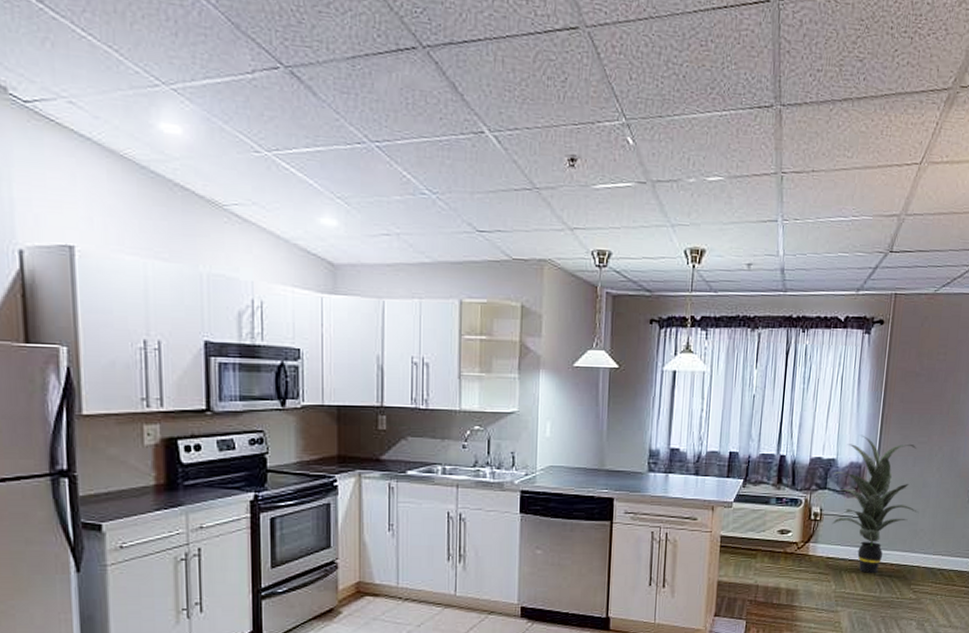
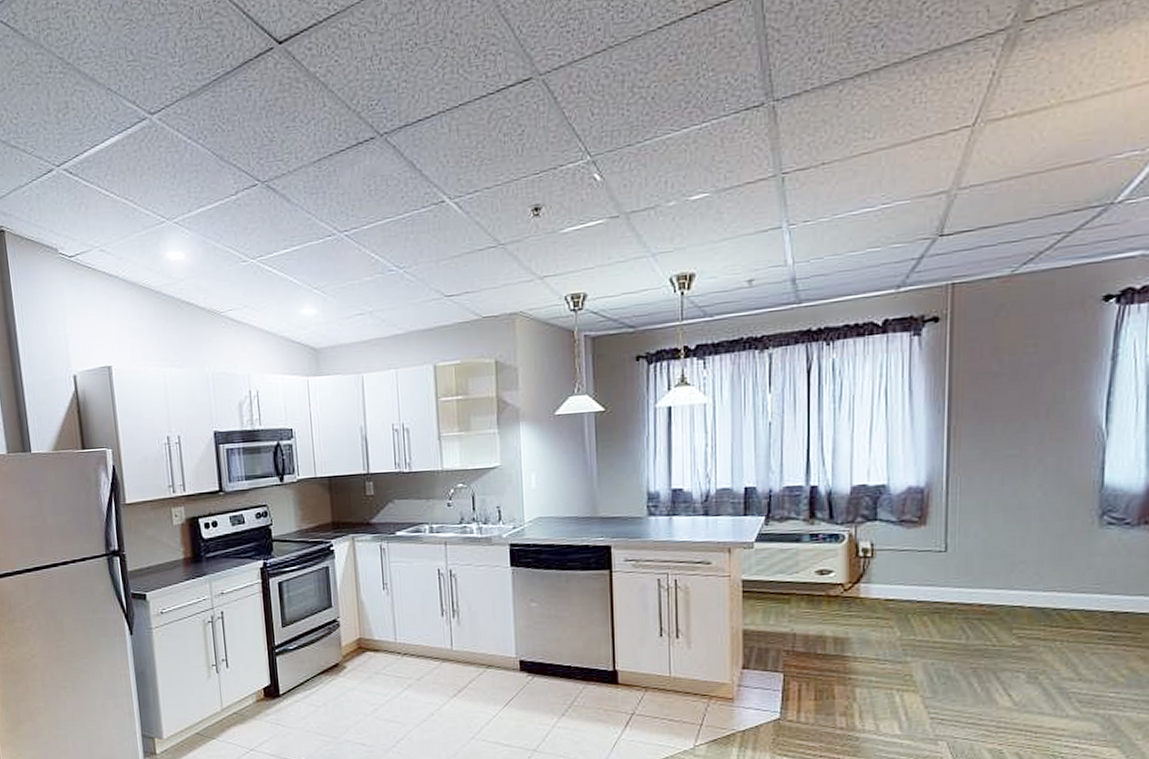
indoor plant: present [832,435,918,574] -> none [884,453,1014,617]

